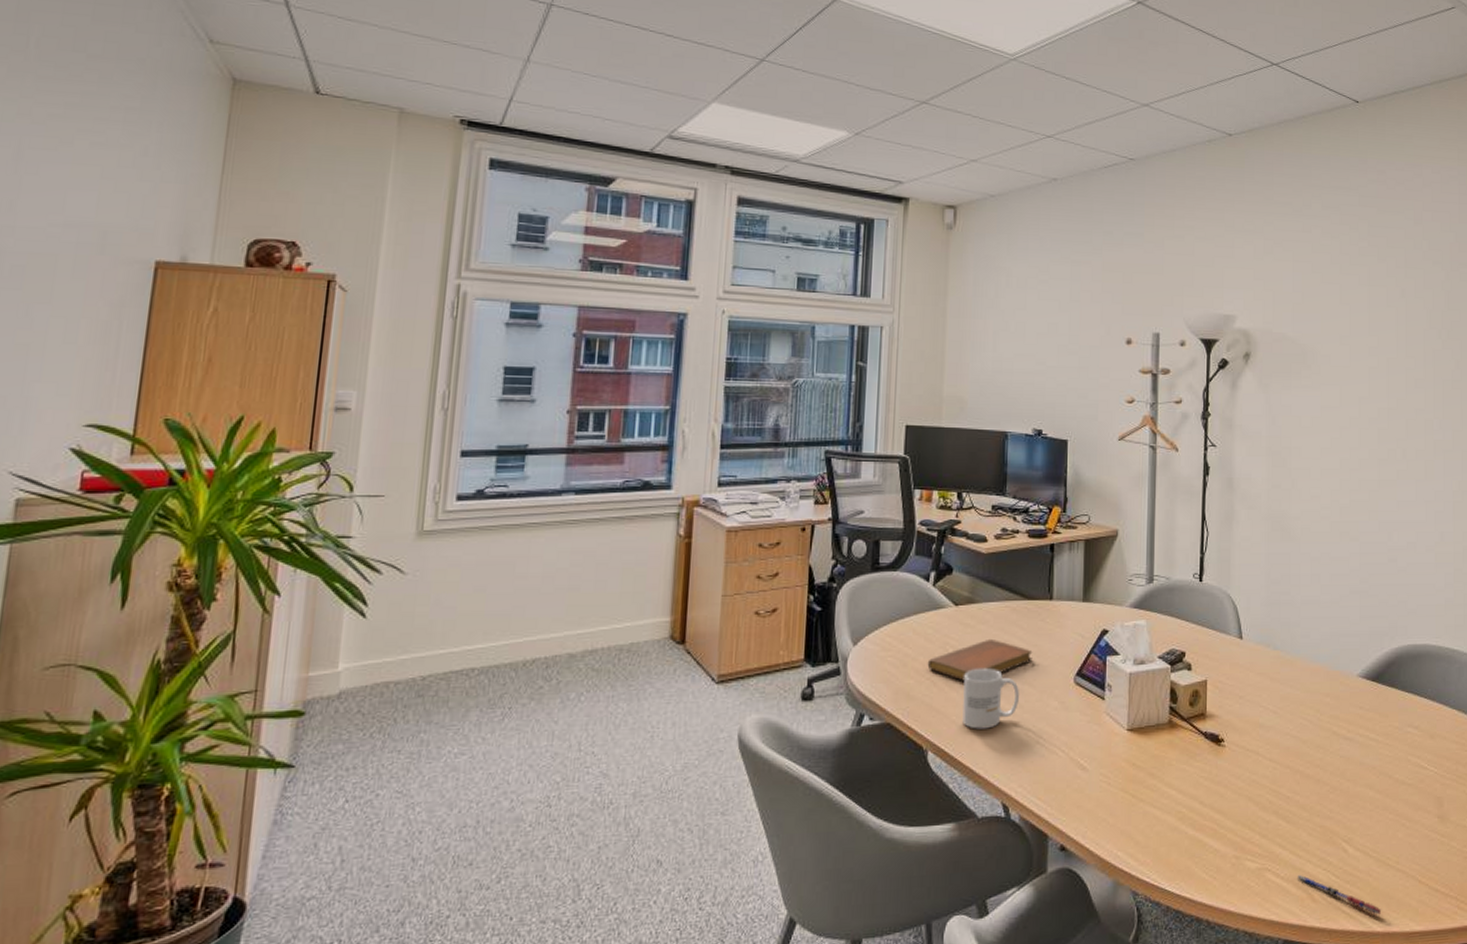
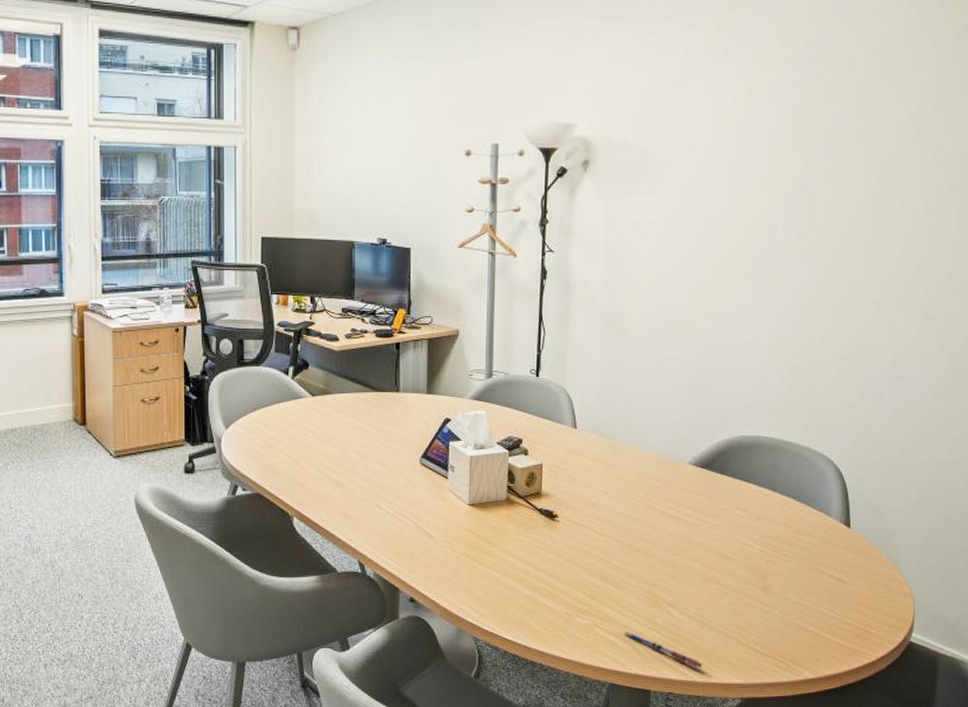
notebook: present [927,638,1033,681] -> none [290,424,382,460]
mug: present [962,668,1019,729] -> none [322,449,371,501]

